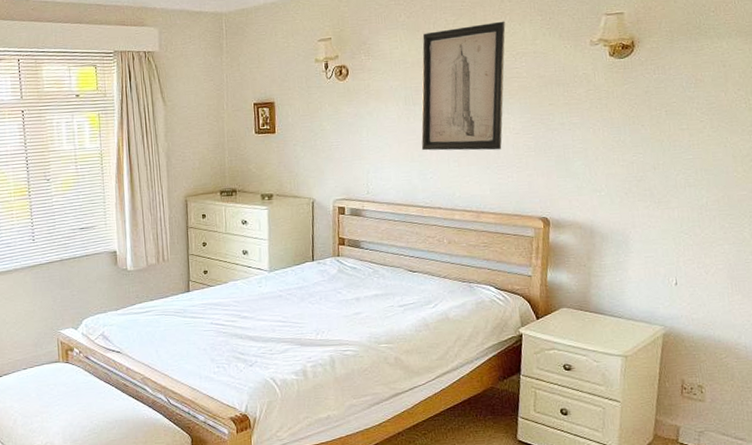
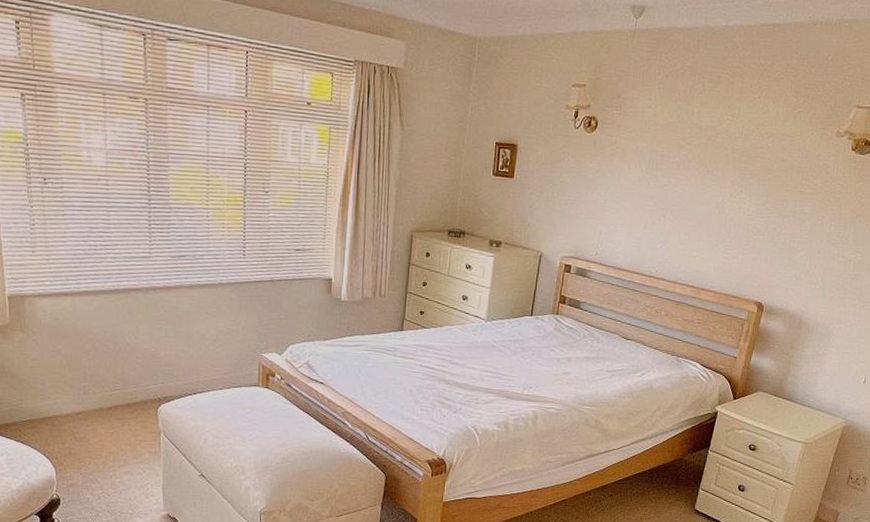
wall art: present [421,21,506,151] -> none [656,95,760,229]

